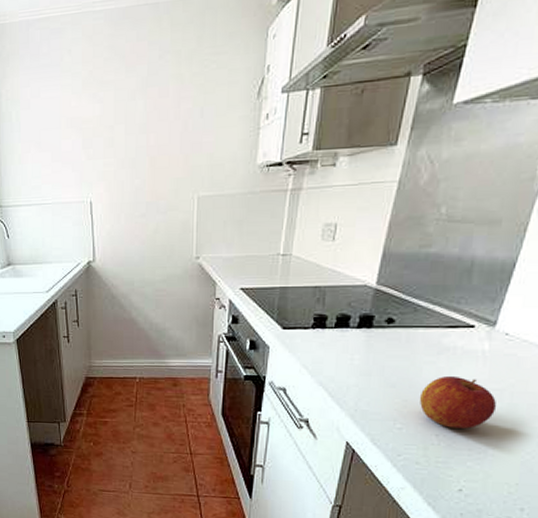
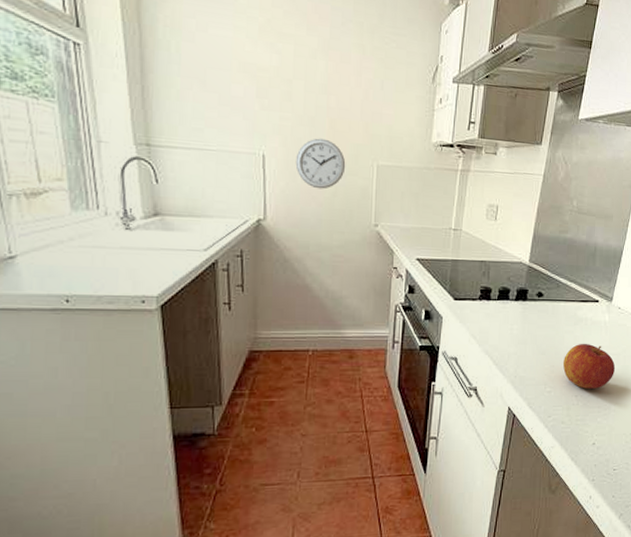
wall clock: none [119,178,166,228] -> present [295,138,346,189]

